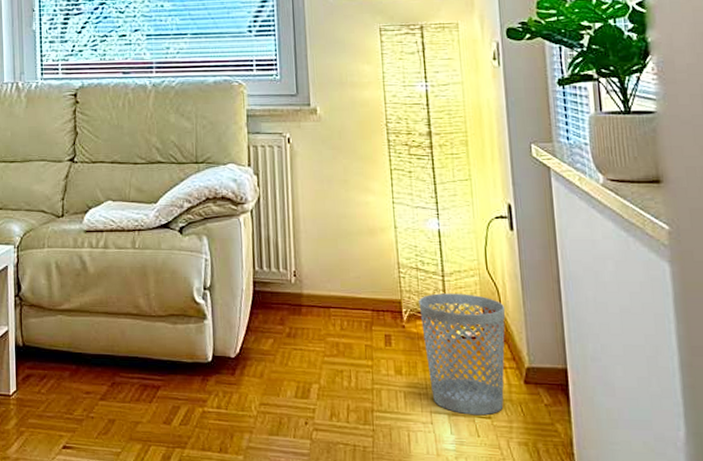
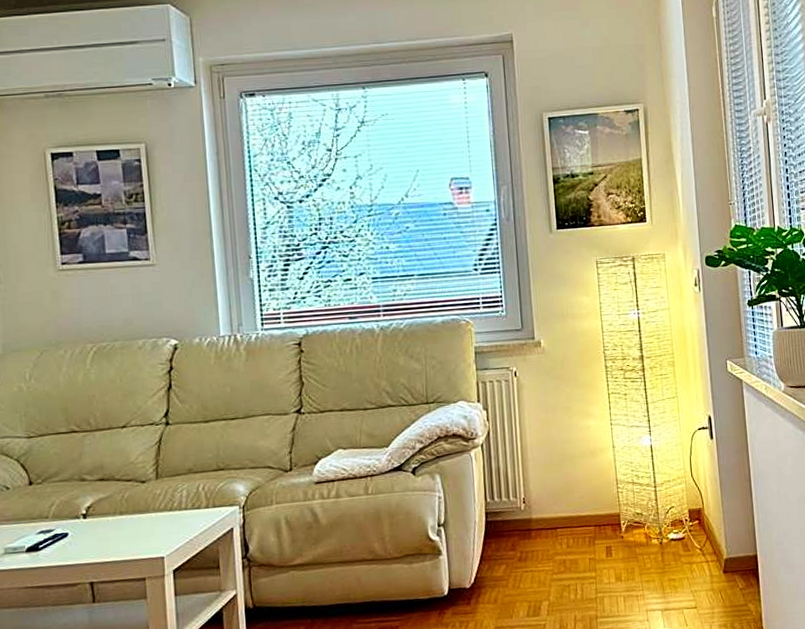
wastebasket: present [419,293,506,416] -> none [635,500,708,608]

